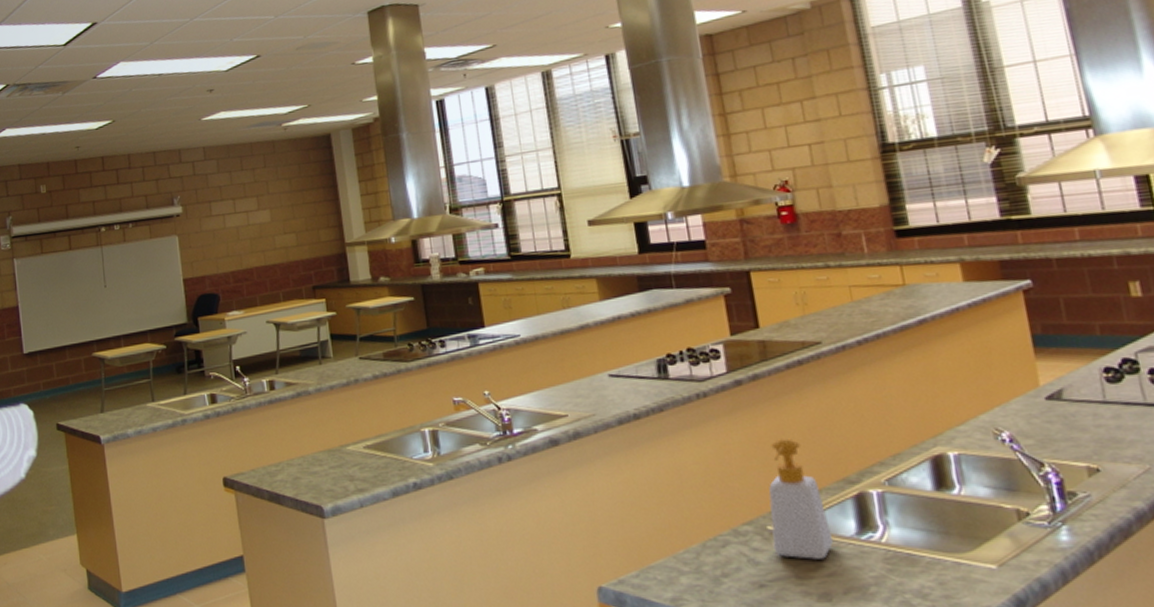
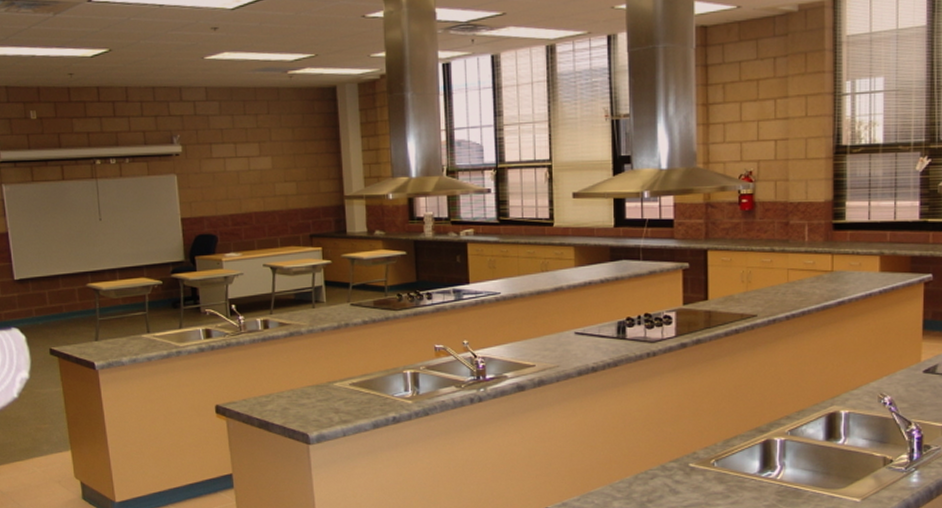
soap bottle: present [768,438,834,560] -> none [692,394,740,491]

